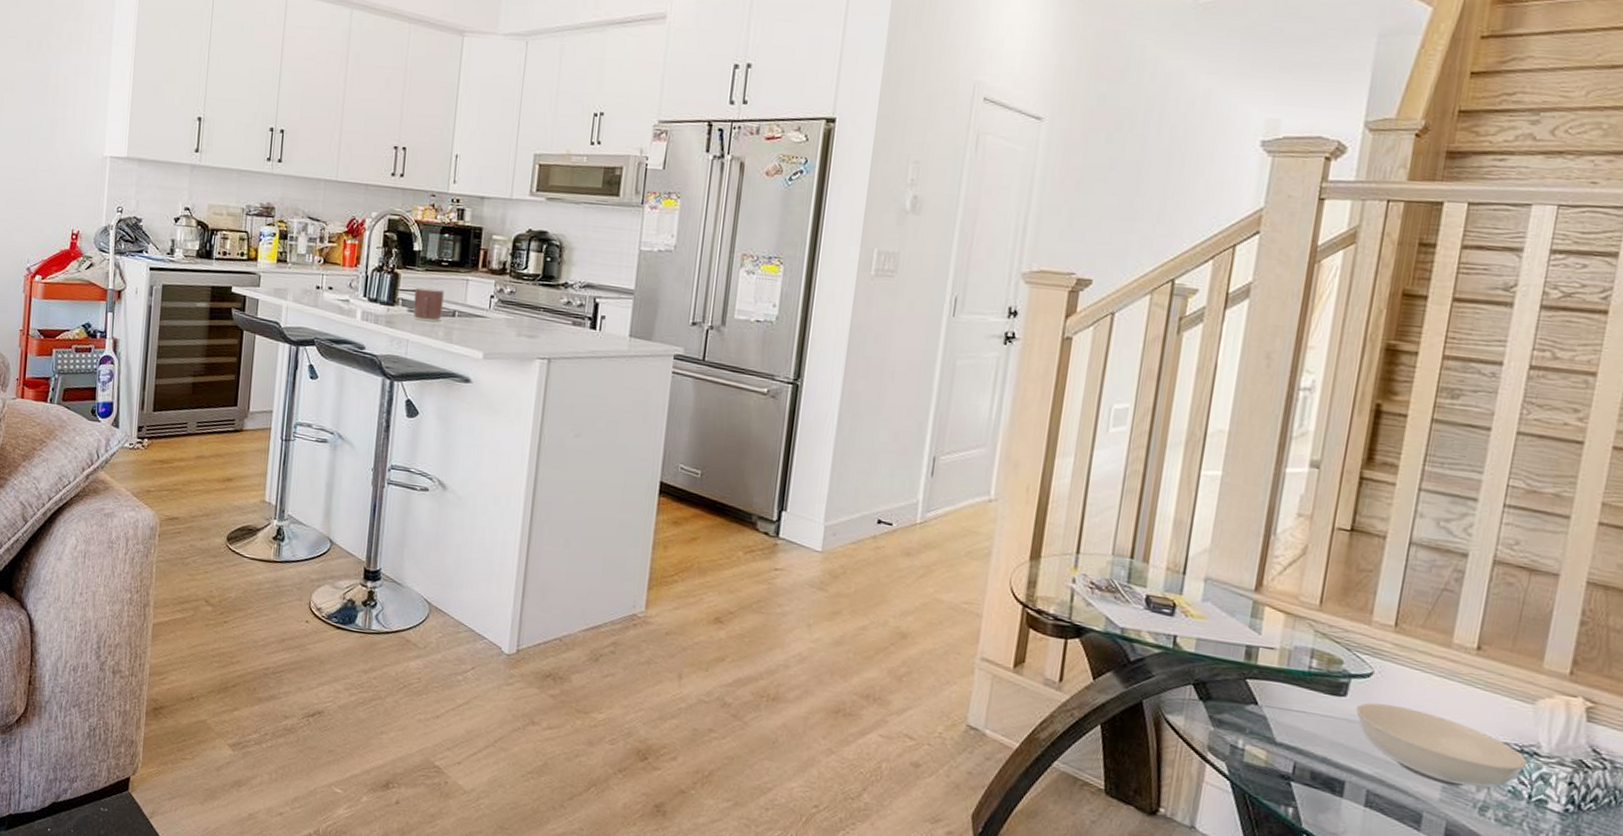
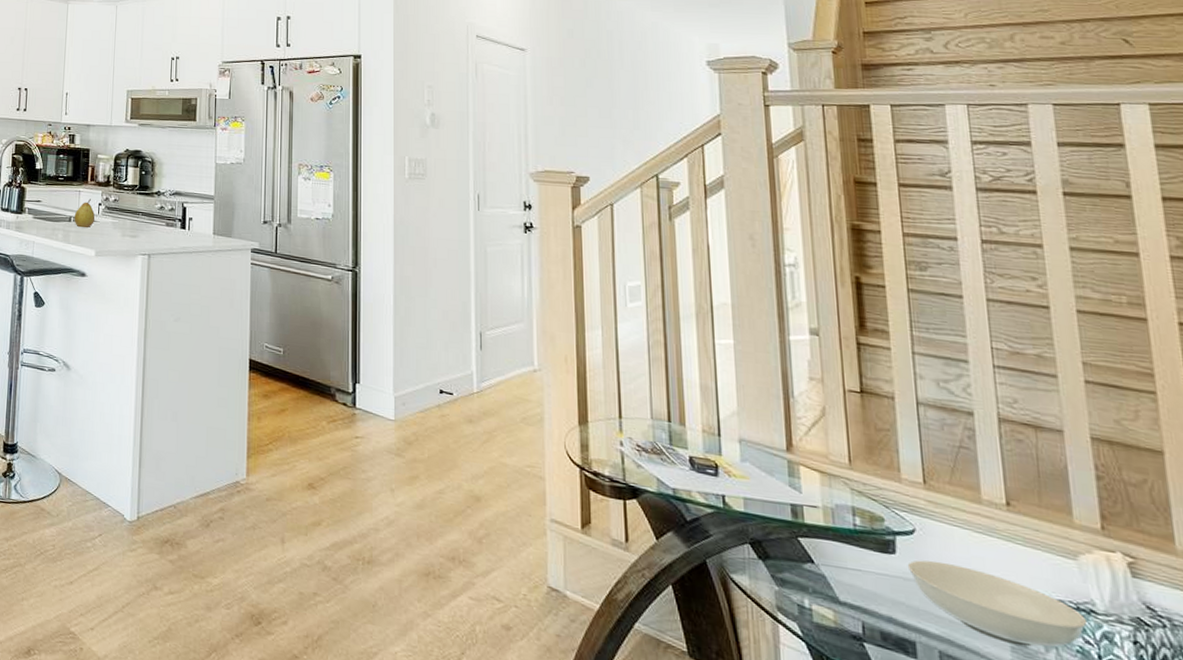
mug: present [413,287,444,322] -> none [37,198,62,227]
fruit: none [459,289,485,325] -> present [74,199,95,228]

